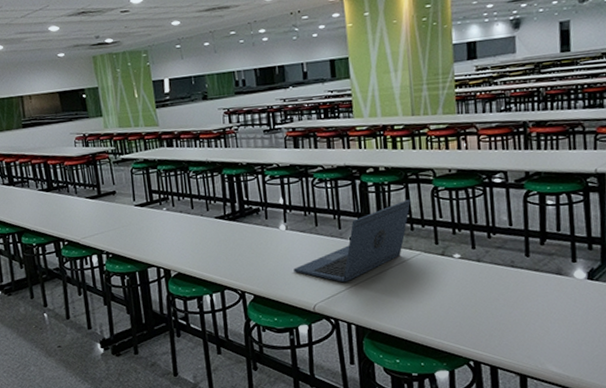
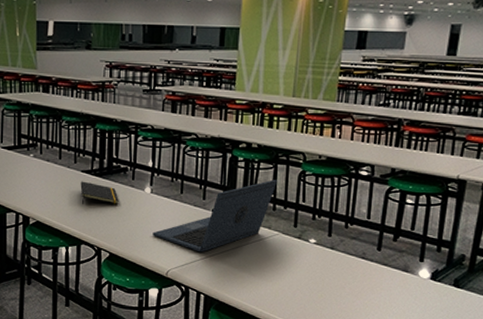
notepad: none [215,227,256,250] -> present [80,181,119,204]

